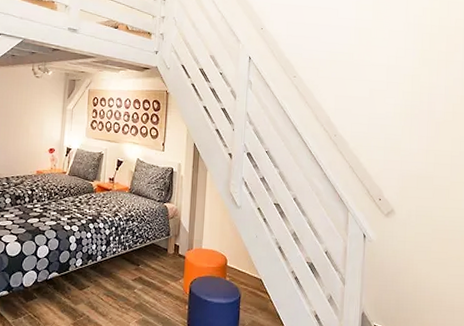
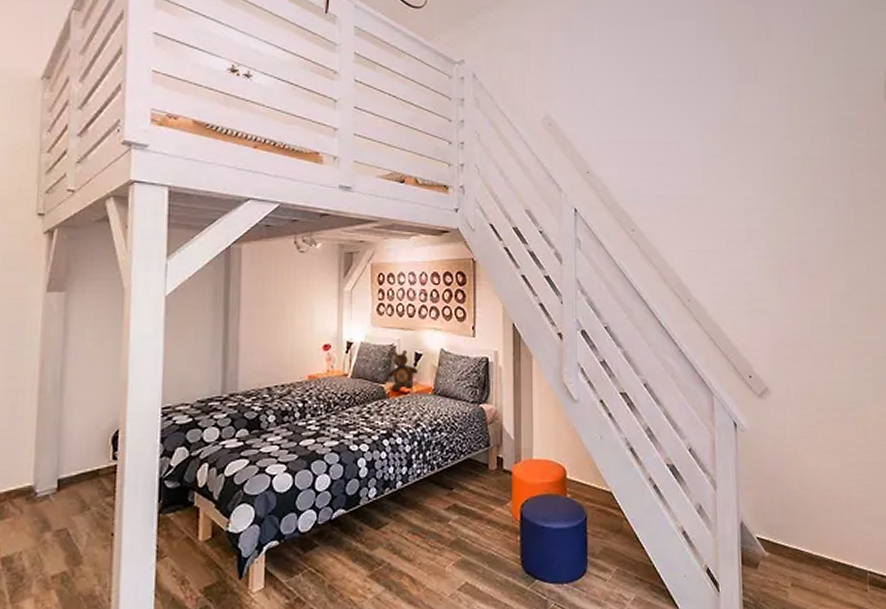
teddy bear: none [95,157,119,188] -> present [387,350,419,392]

